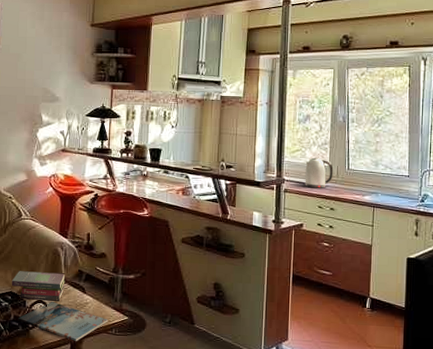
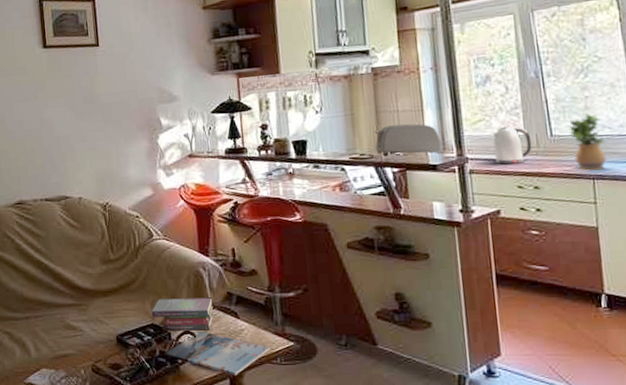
toaster: none [215,145,267,174] -> present [374,123,443,155]
potted plant: none [361,154,386,201] -> present [568,112,607,171]

